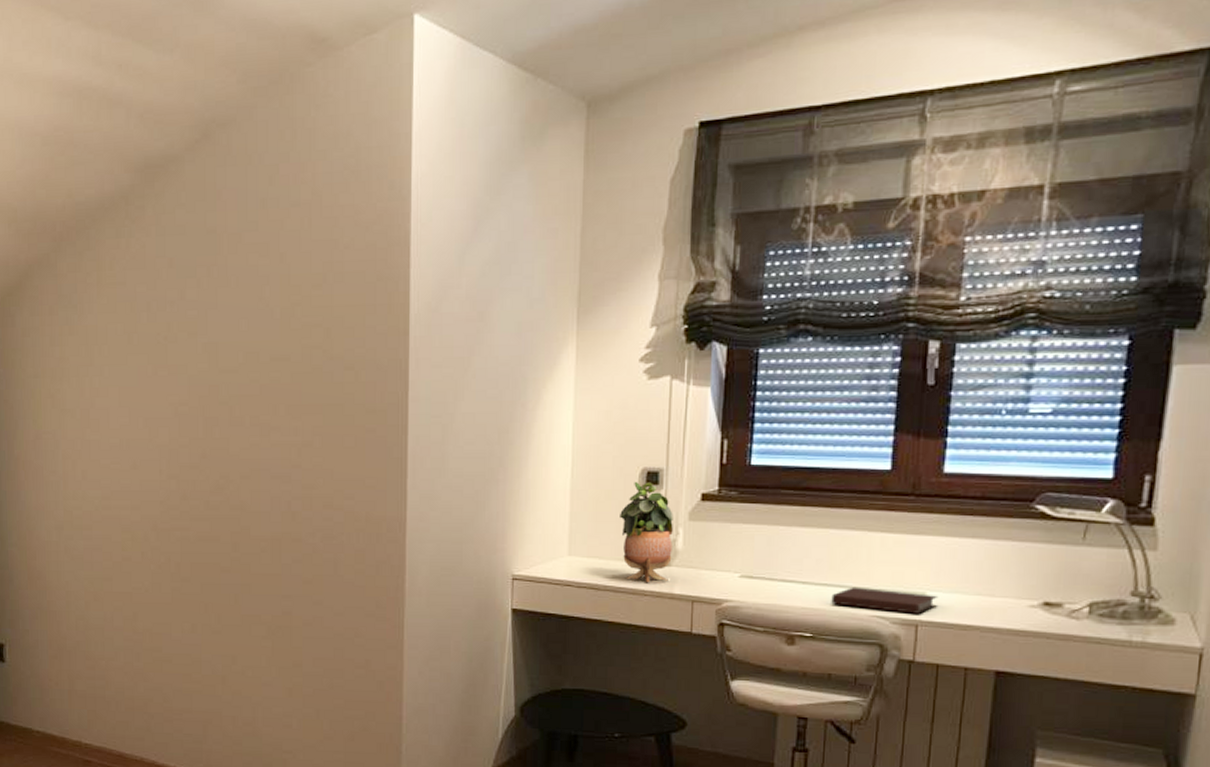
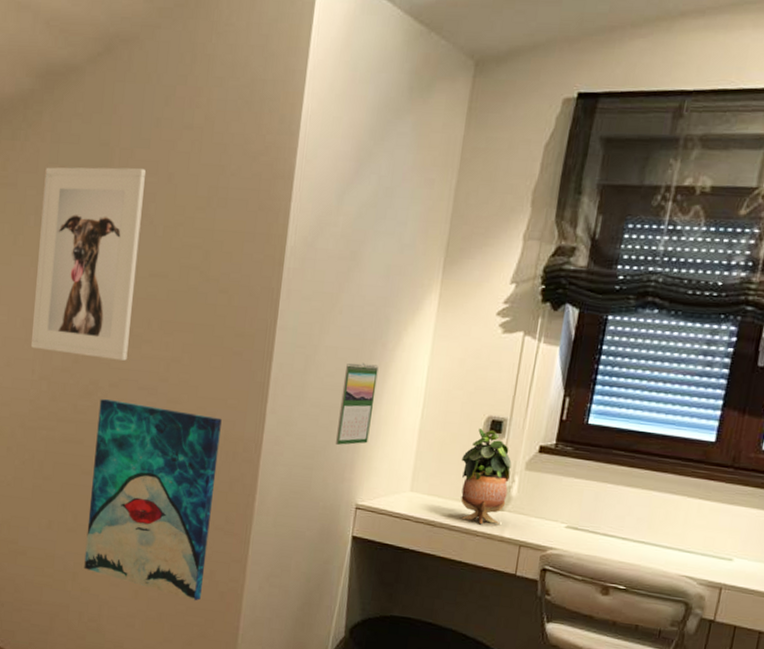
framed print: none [153,251,257,451] -> present [30,167,146,361]
wall art: none [232,493,361,694] -> present [84,399,222,601]
calendar: none [483,426,520,514] -> present [335,362,379,445]
notebook: present [831,586,939,614] -> none [646,547,744,578]

